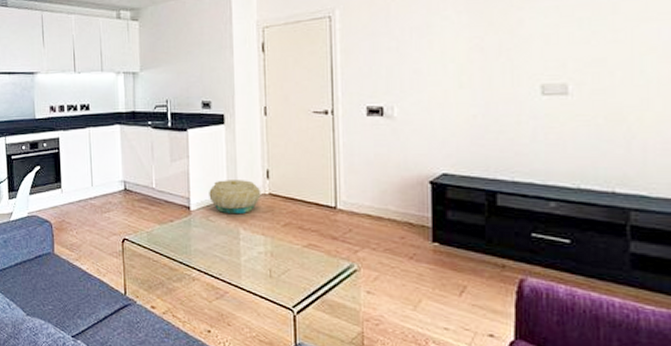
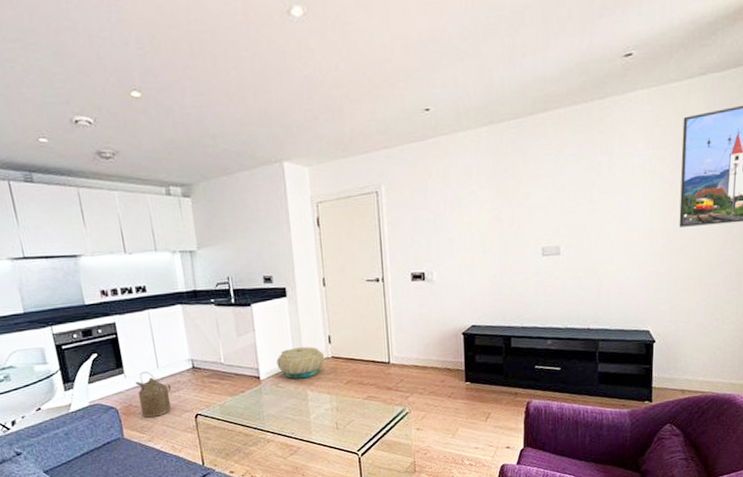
watering can: none [71,189,102,236] -> present [136,372,171,418]

